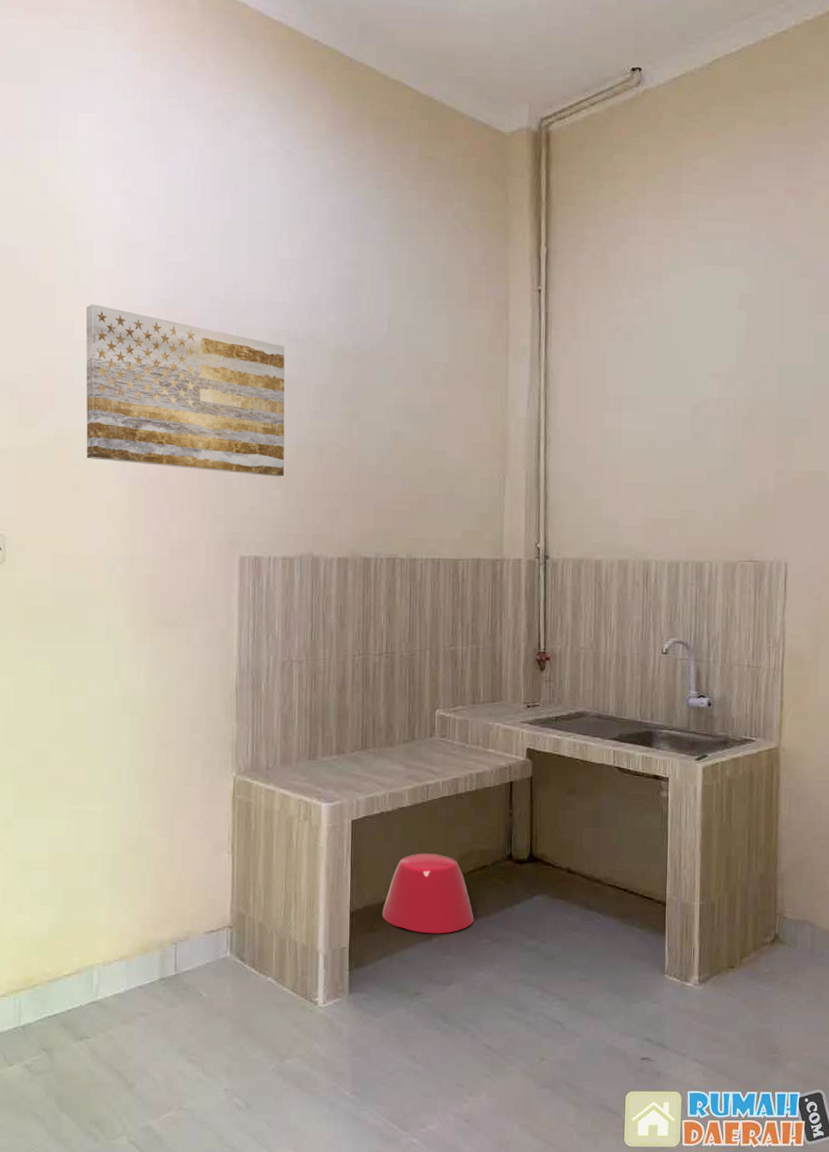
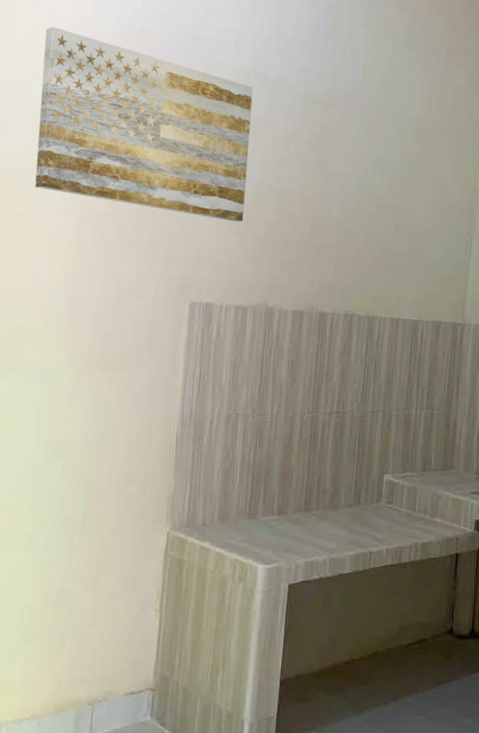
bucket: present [382,852,474,934] -> none [314,622,410,708]

